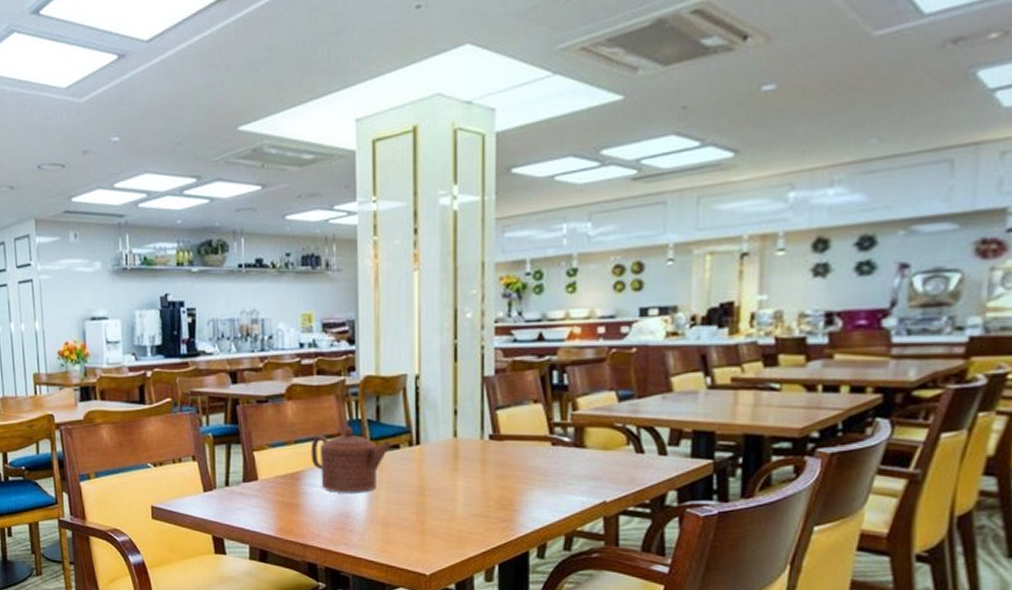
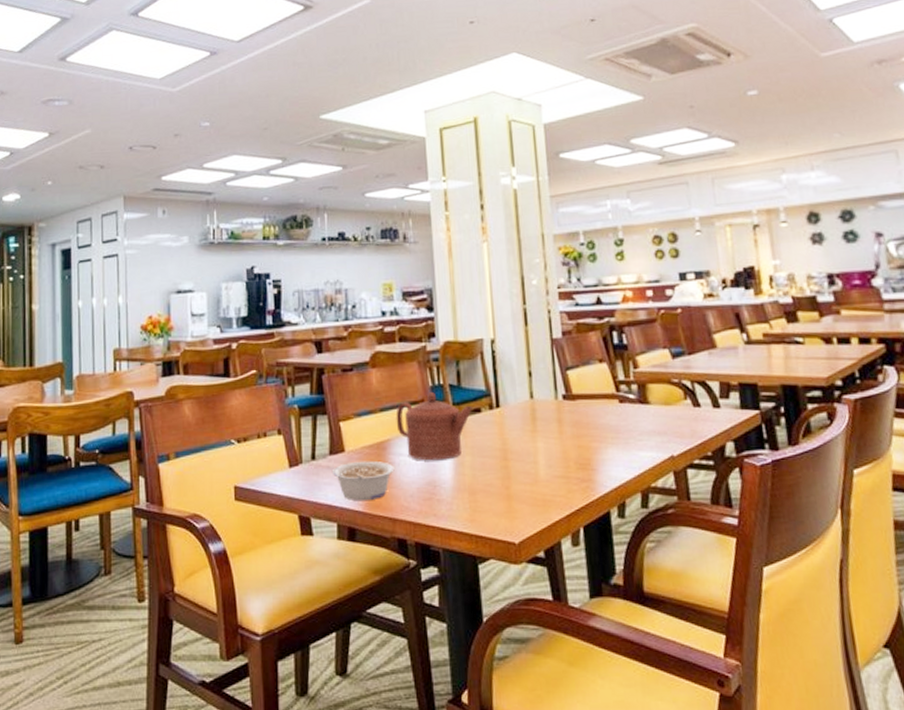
legume: none [246,489,307,527] -> present [333,460,395,501]

